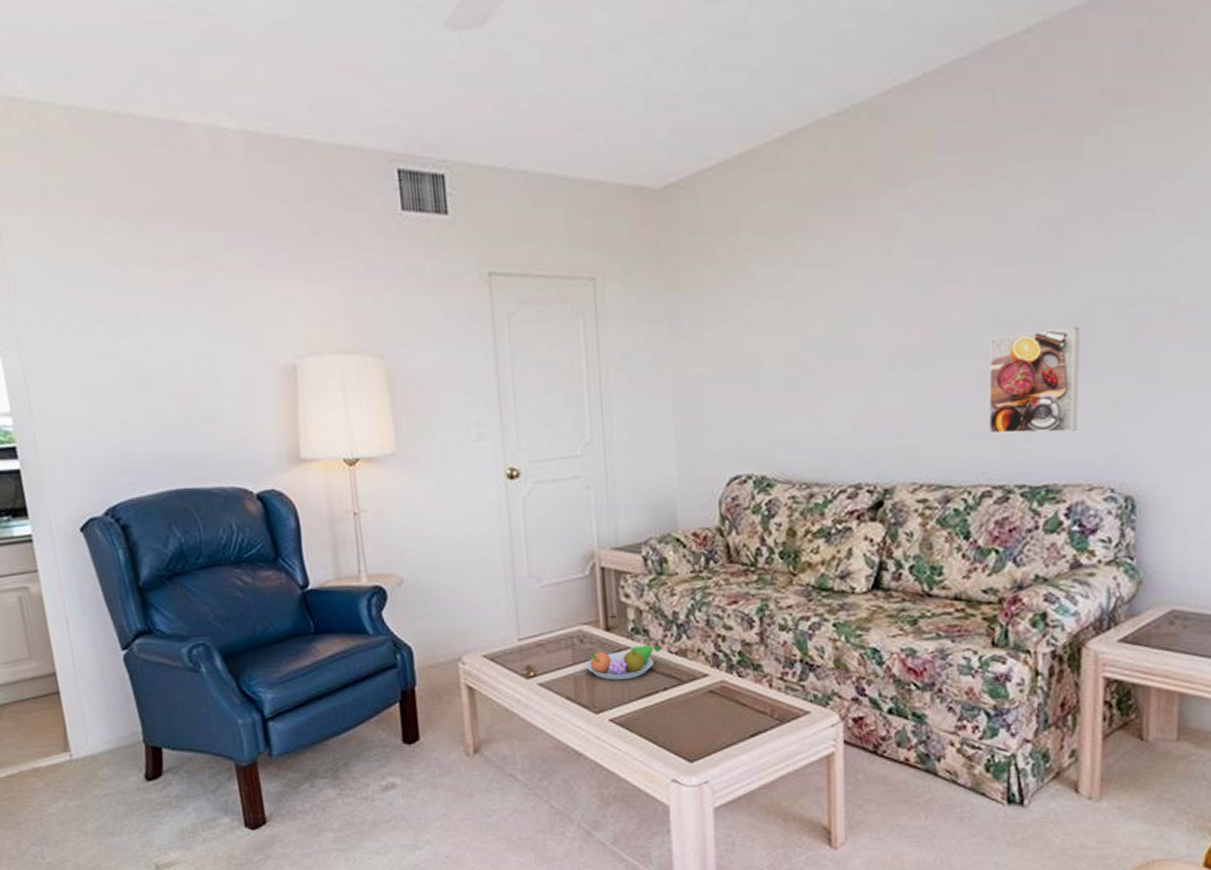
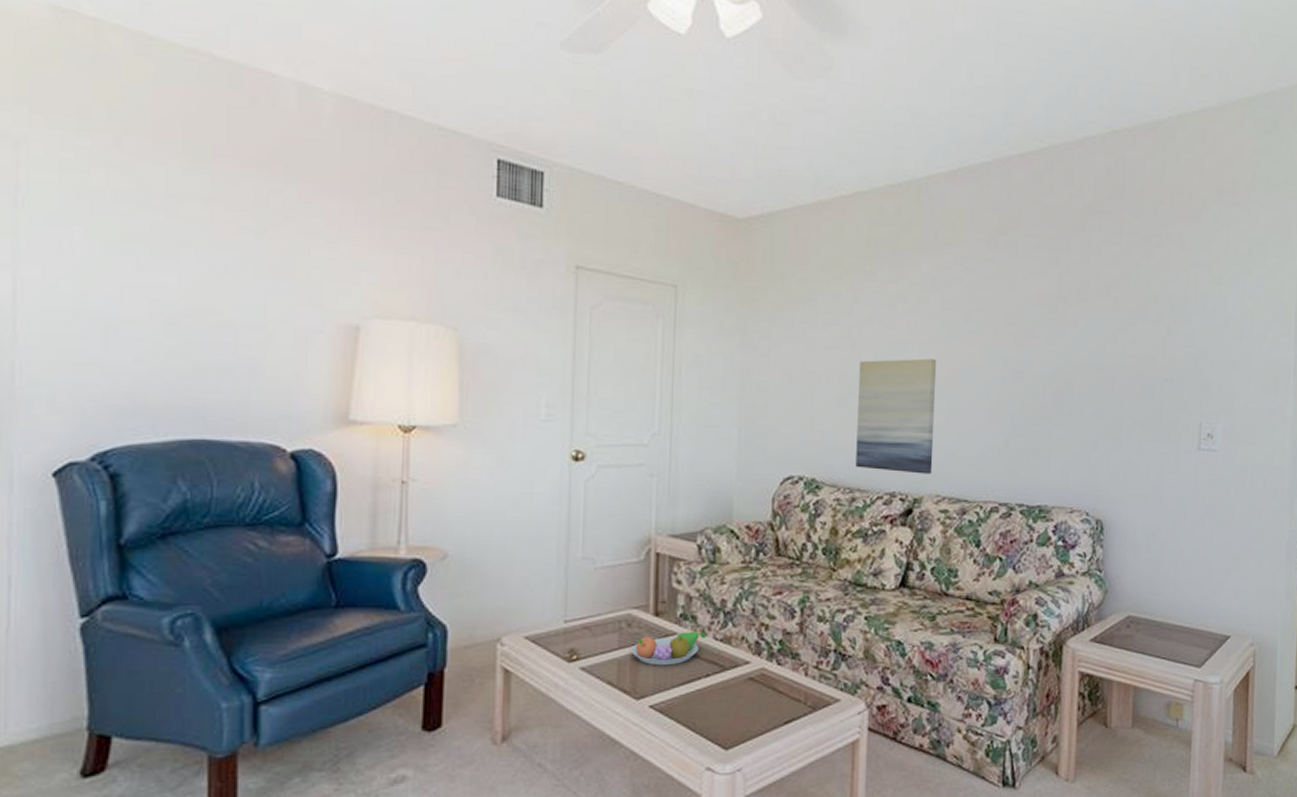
wall art: none [809,322,906,461] -> present [856,358,937,474]
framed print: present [988,326,1080,434] -> none [997,379,1067,464]

